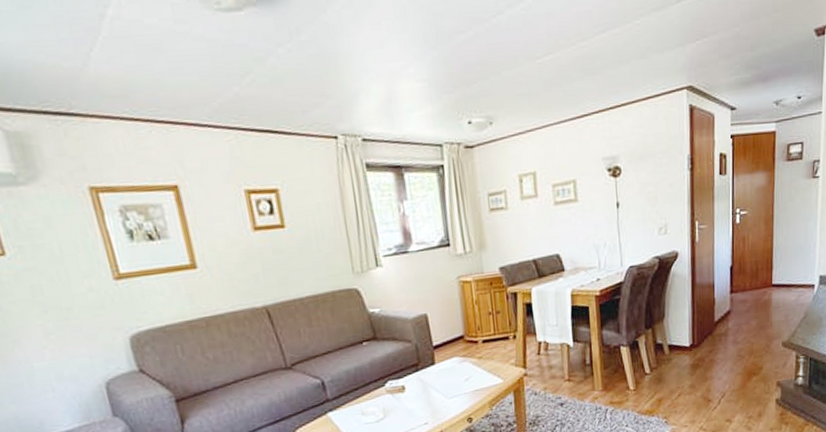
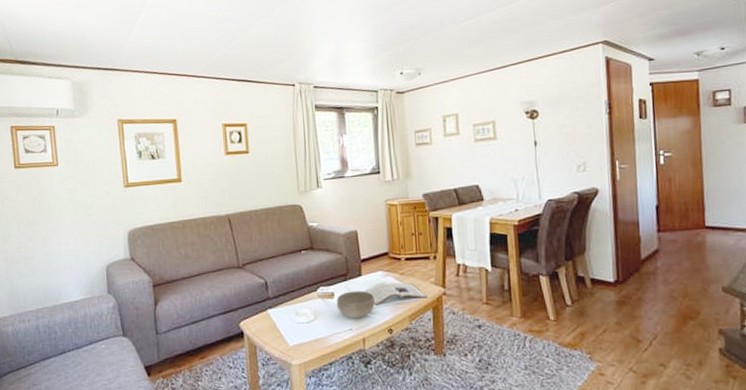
bowl: none [408,380,452,412] -> present [336,291,376,319]
magazine: none [439,367,507,396] -> present [365,282,427,307]

